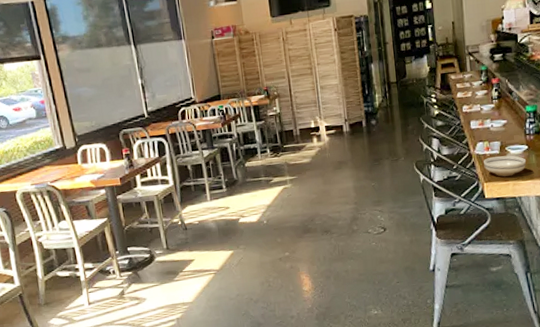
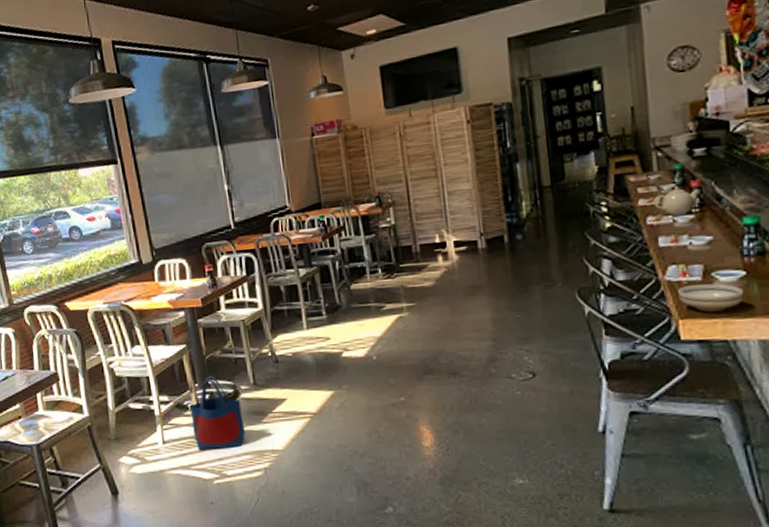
tote bag: none [111,243,161,308] -> present [190,376,246,450]
teapot: none [467,83,499,105] -> present [653,186,701,216]

